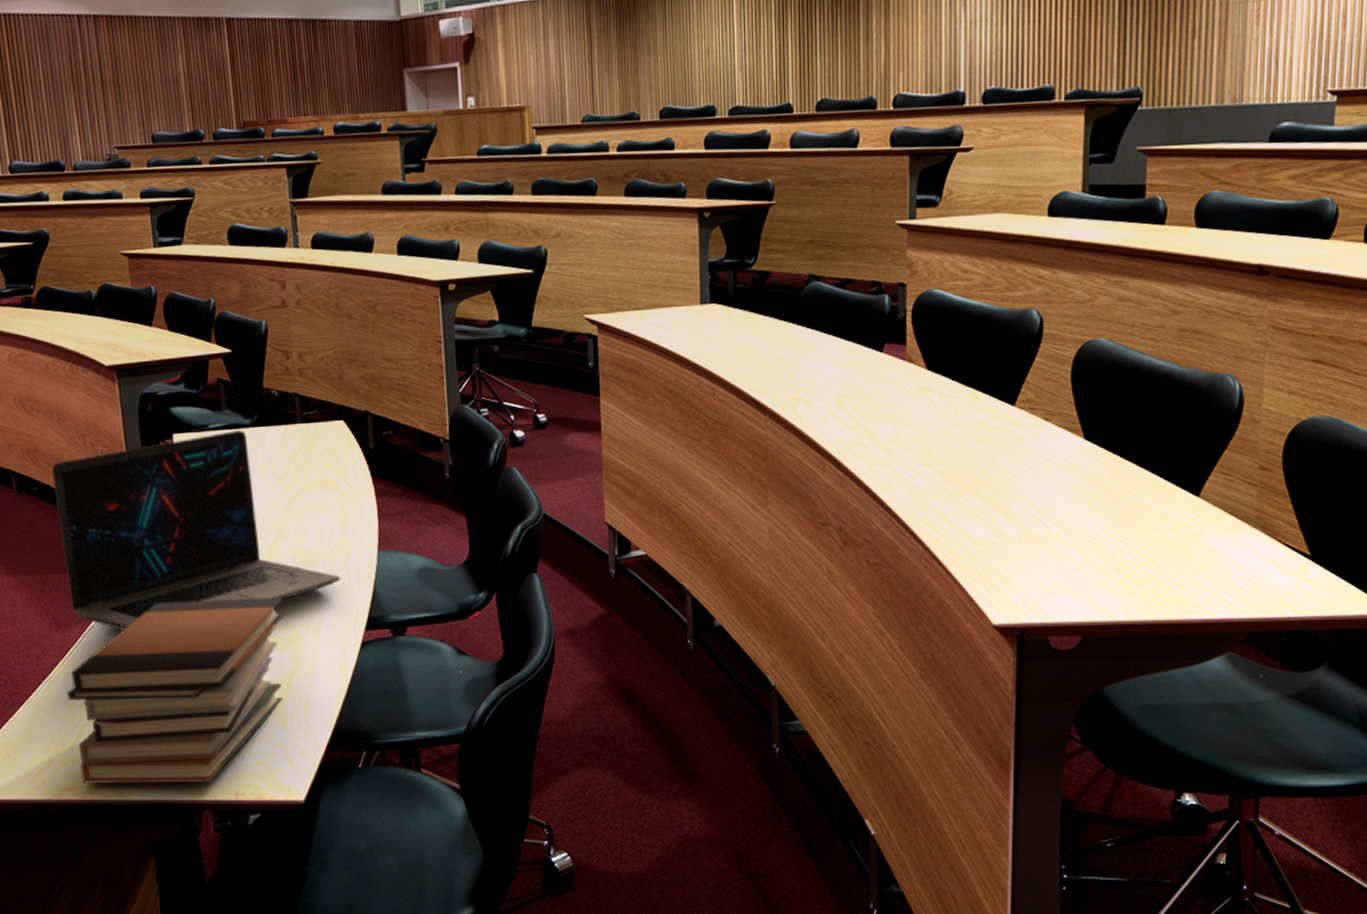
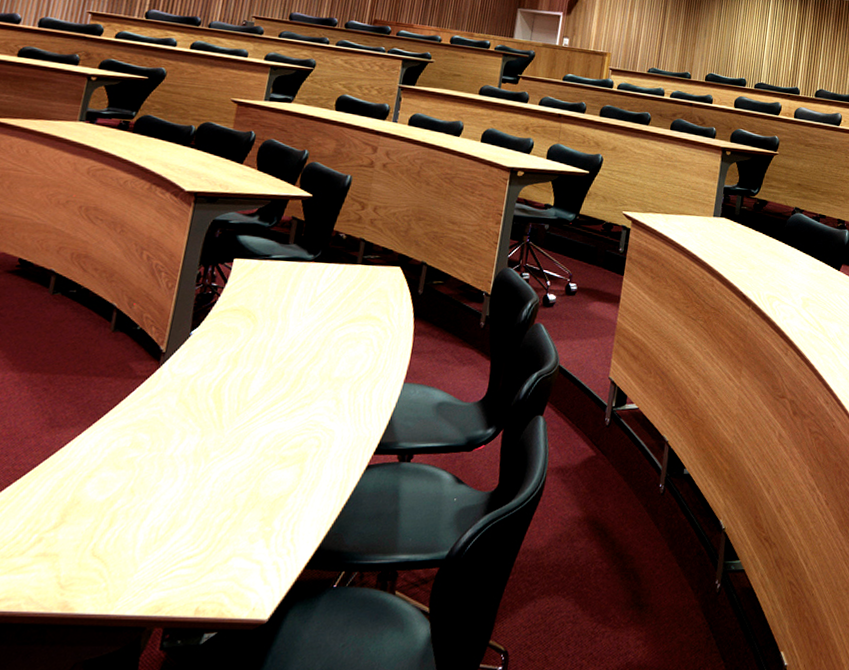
laptop: present [52,430,341,631] -> none [74,263,363,436]
book stack: present [67,597,284,784] -> none [23,412,300,597]

